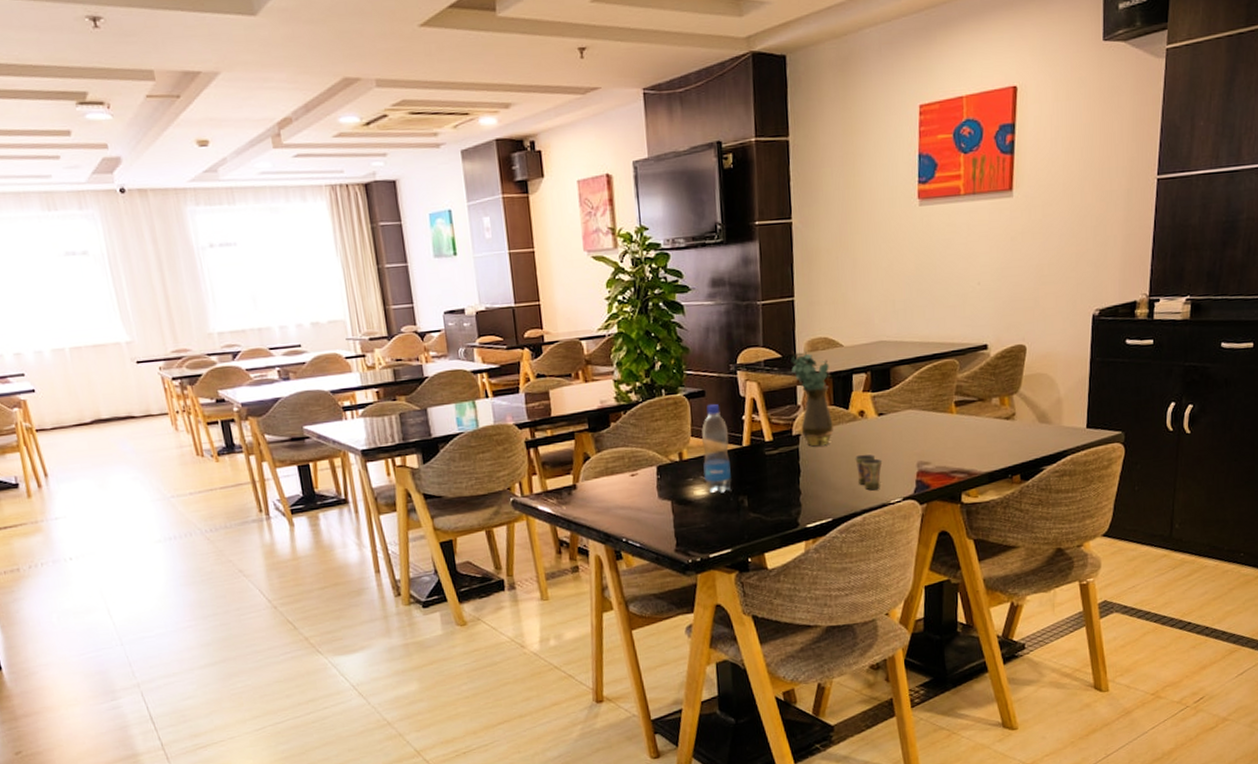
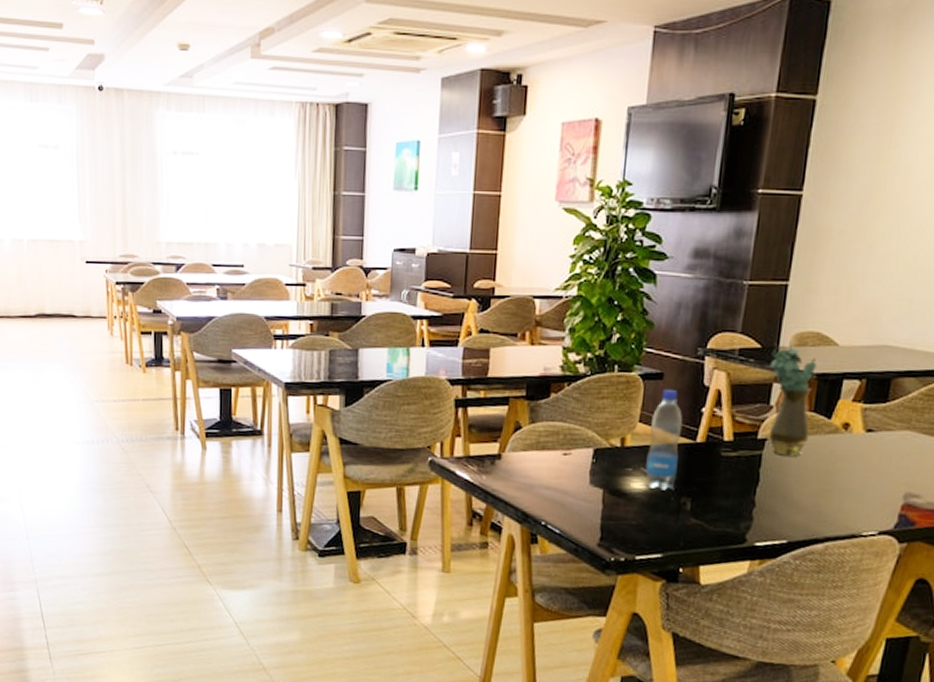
cup: present [855,454,883,490] -> none [826,473,862,517]

